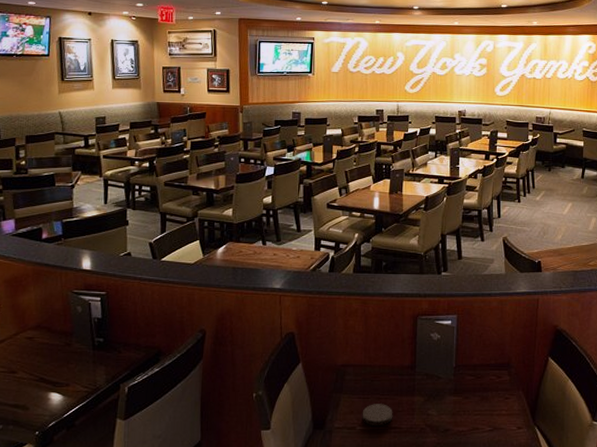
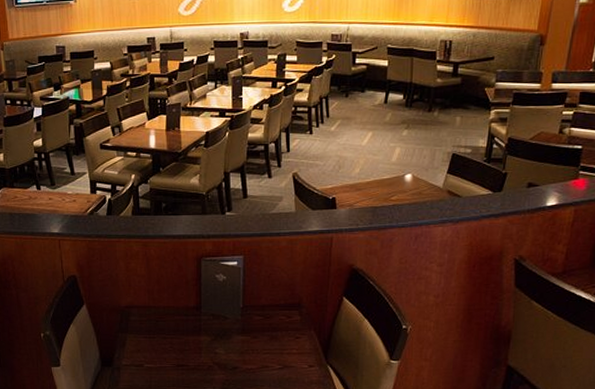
coaster: present [362,404,393,426] -> none [149,343,180,364]

